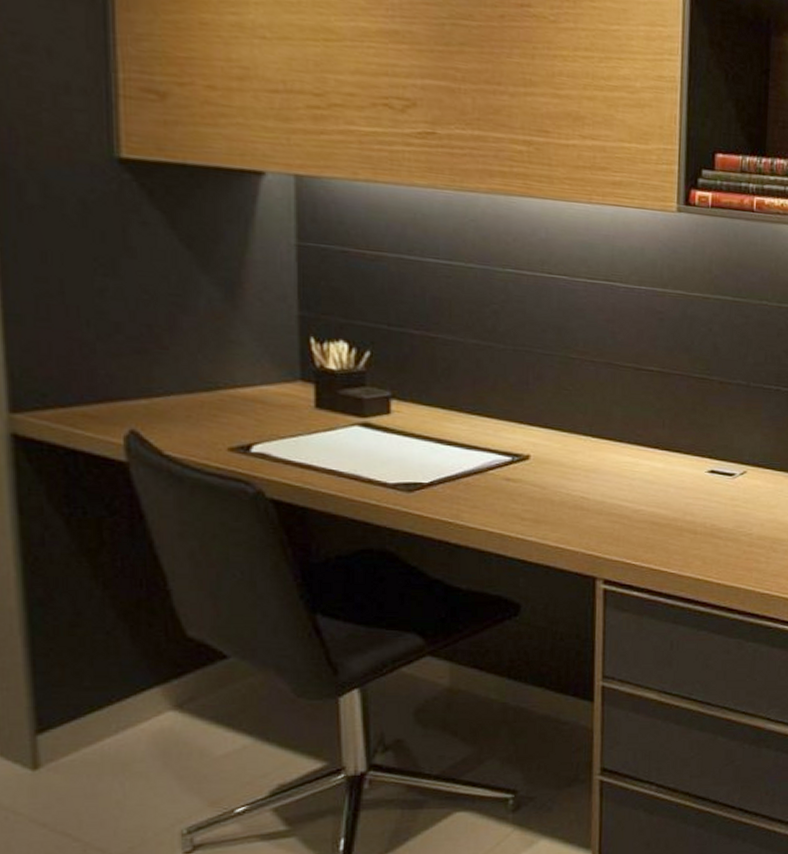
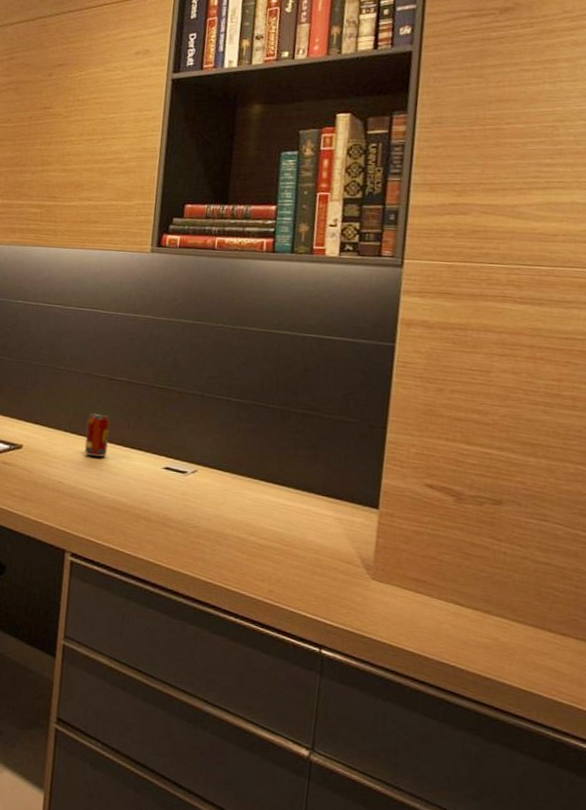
beverage can: none [610,411,642,464] -> present [84,413,111,457]

